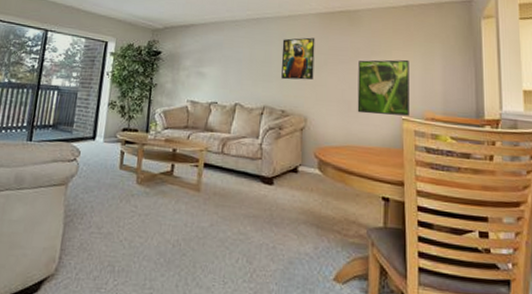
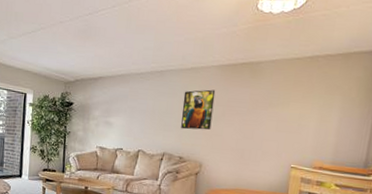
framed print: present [357,59,409,116] -> none [249,111,306,165]

